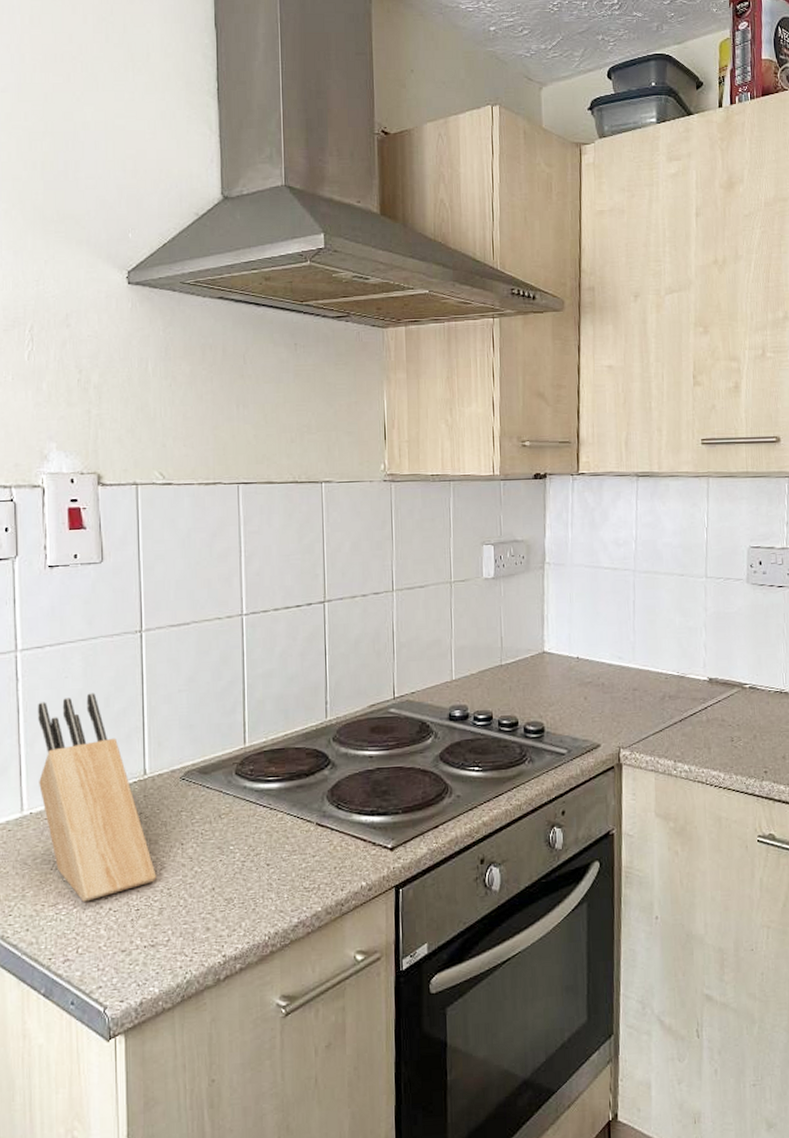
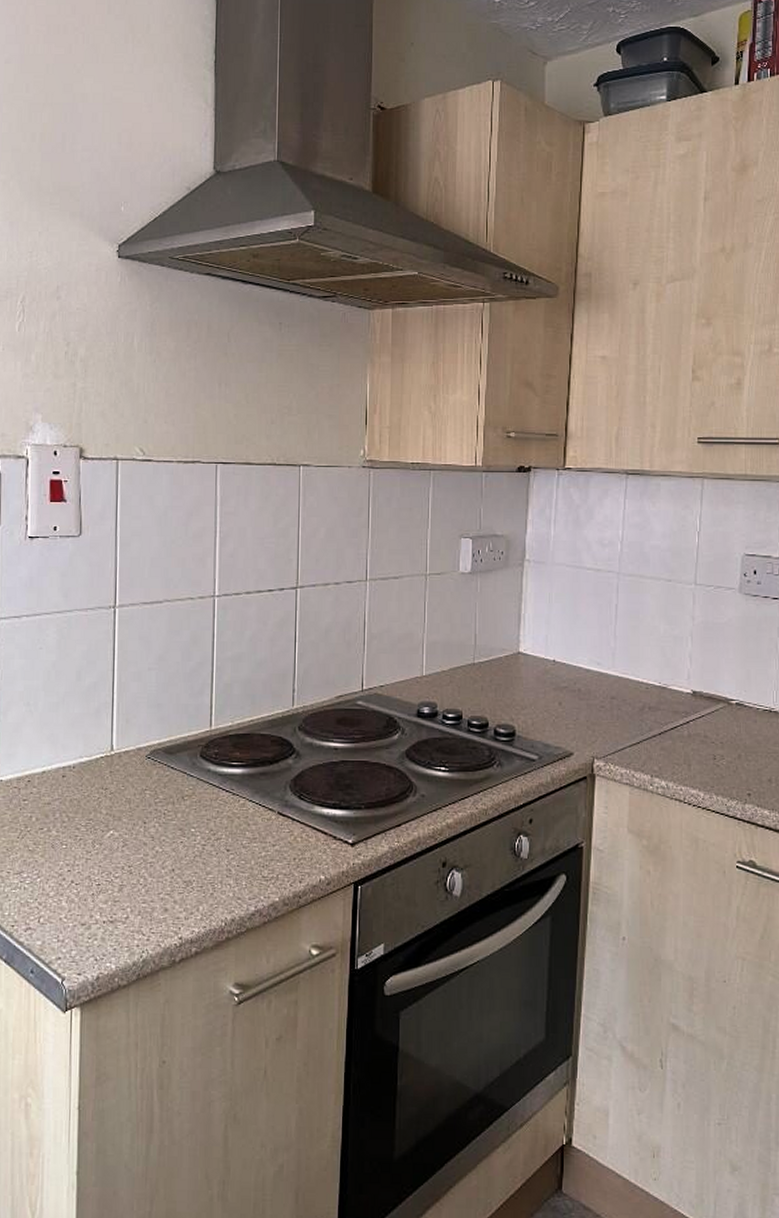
knife block: present [38,693,157,902] -> none [10,665,118,872]

